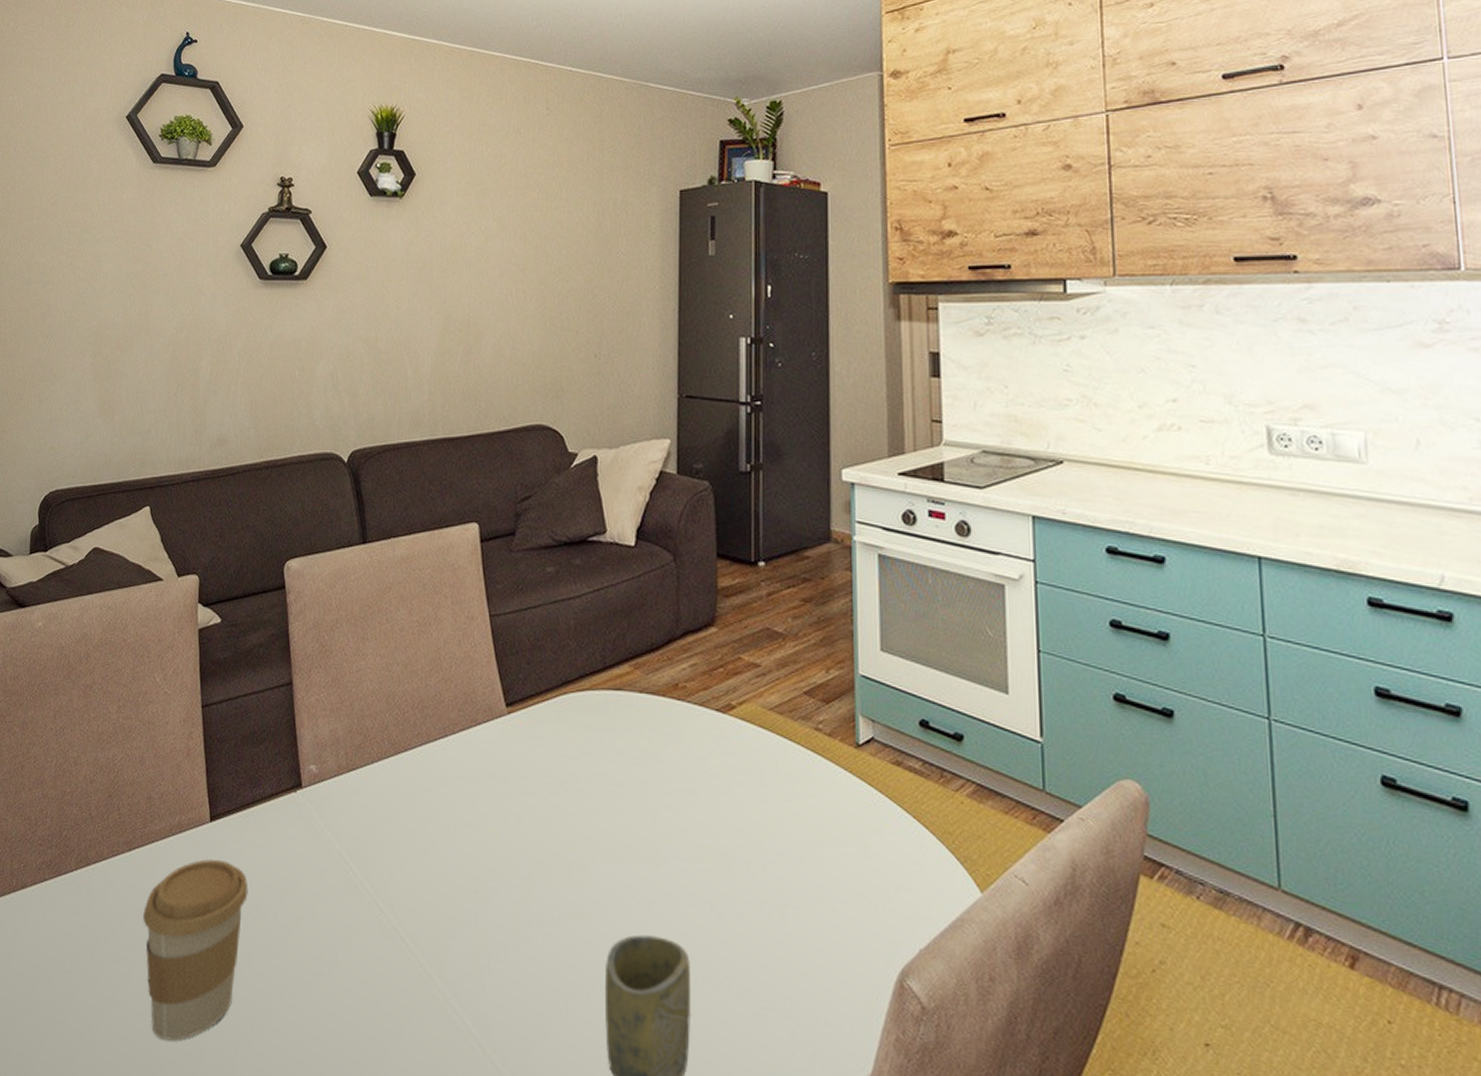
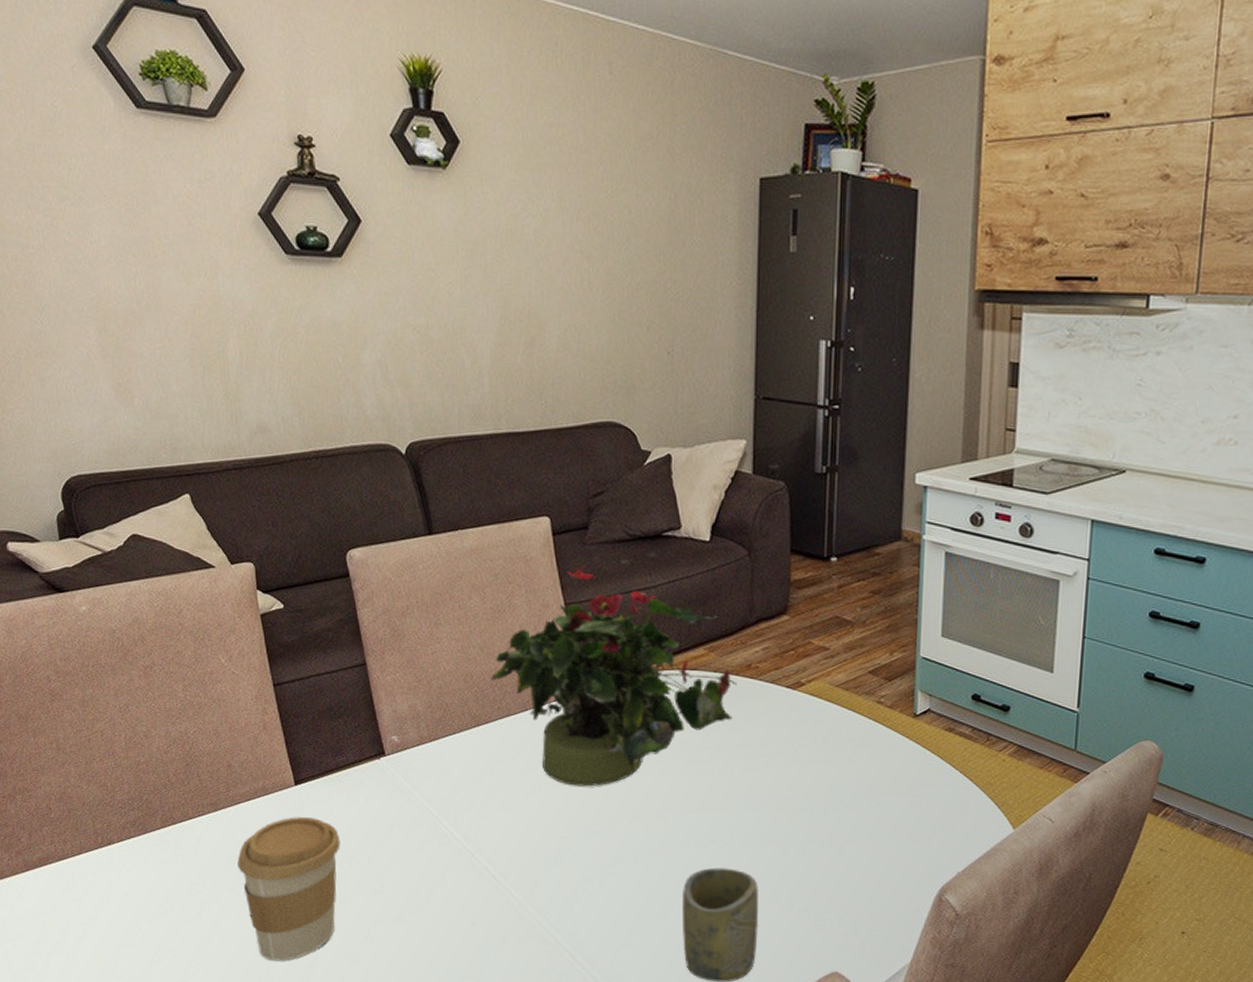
potted plant: none [411,573,664,829] -> present [490,564,737,787]

